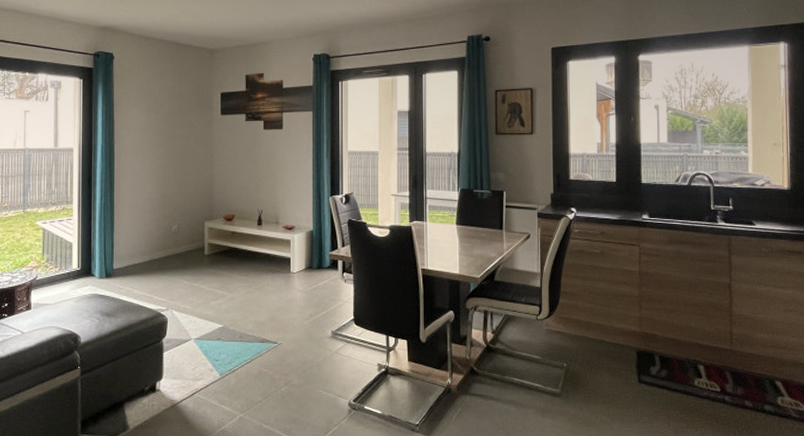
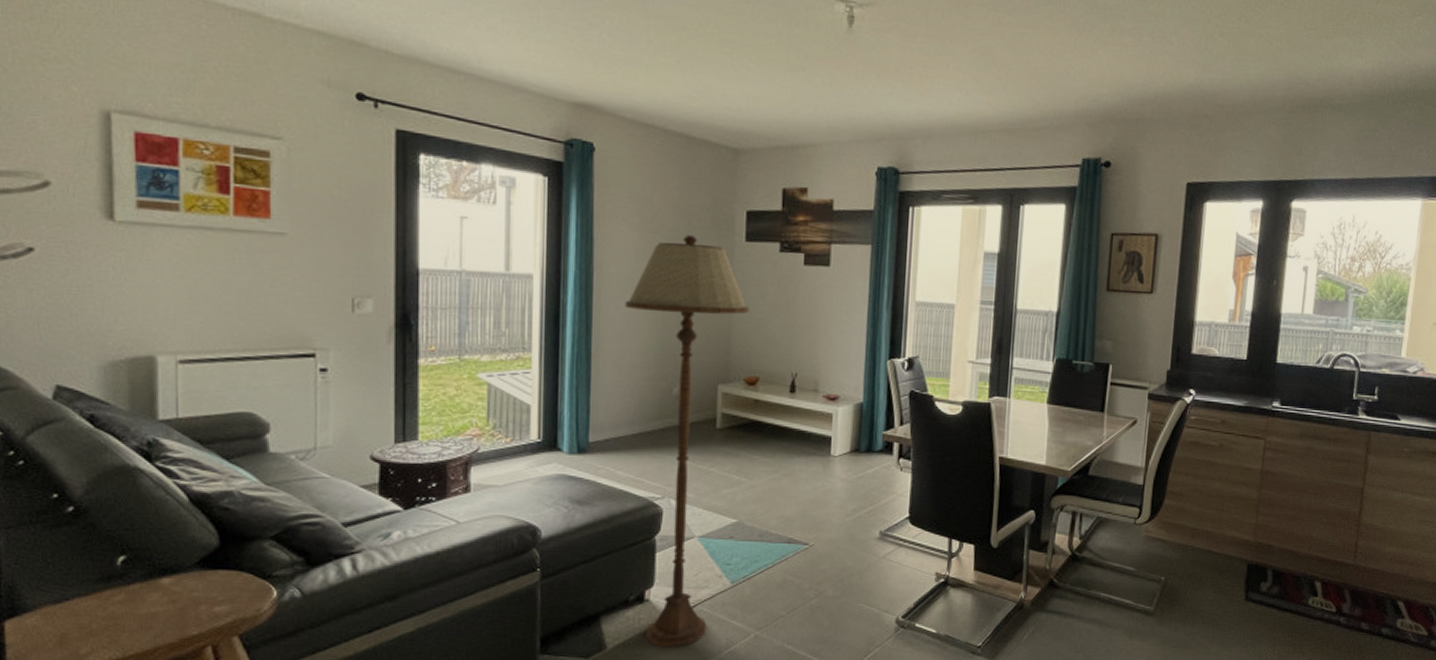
floor lamp: none [137,113,226,428] -> present [625,235,750,647]

